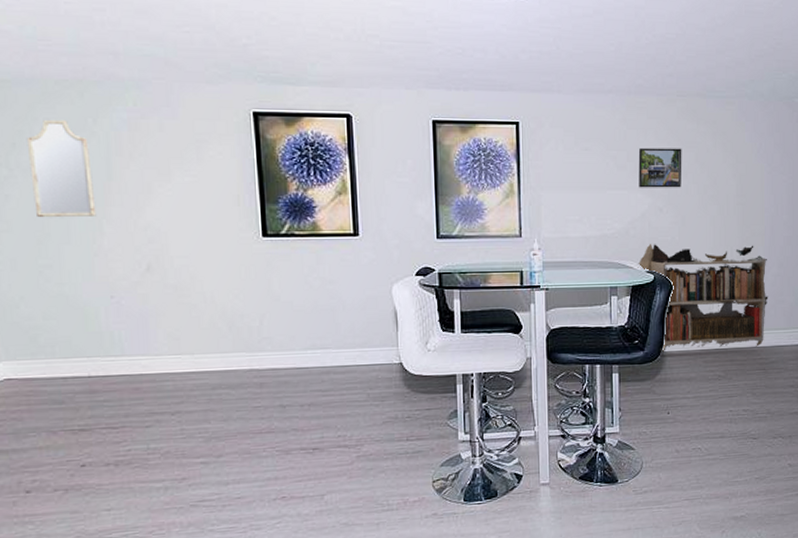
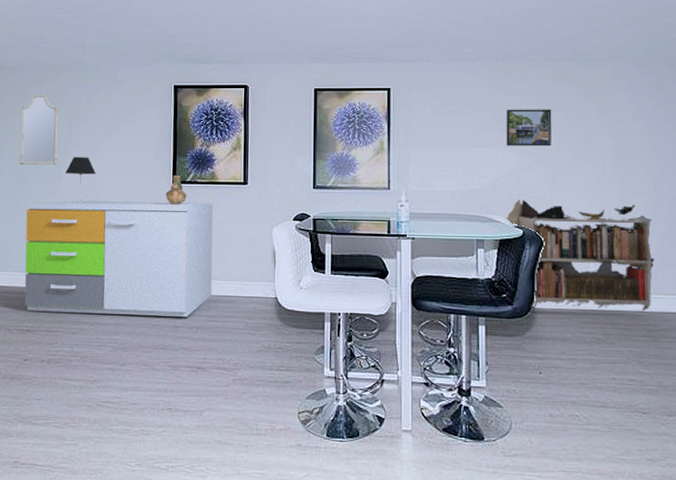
storage cabinet: none [55,259,324,406] -> present [24,200,213,317]
table lamp: none [109,205,155,266] -> present [65,157,96,203]
ceramic vessel: none [255,226,283,263] -> present [165,175,187,205]

